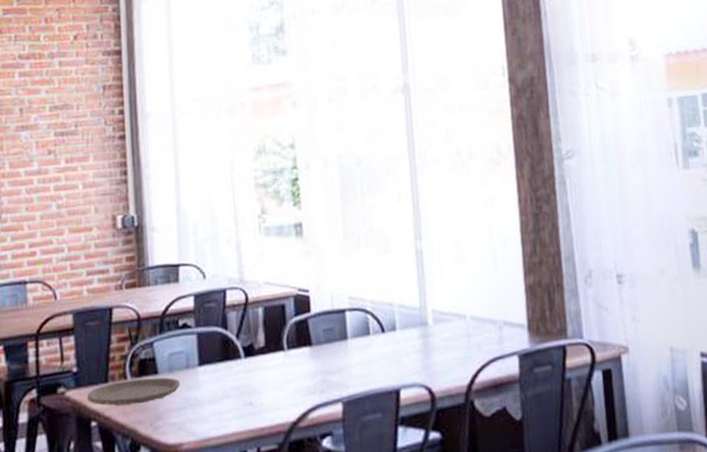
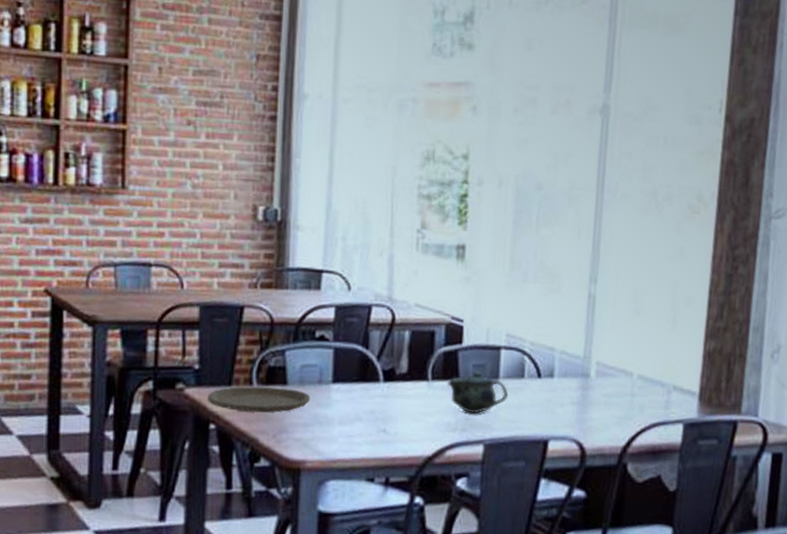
teapot: none [302,334,358,375] -> present [448,370,508,414]

